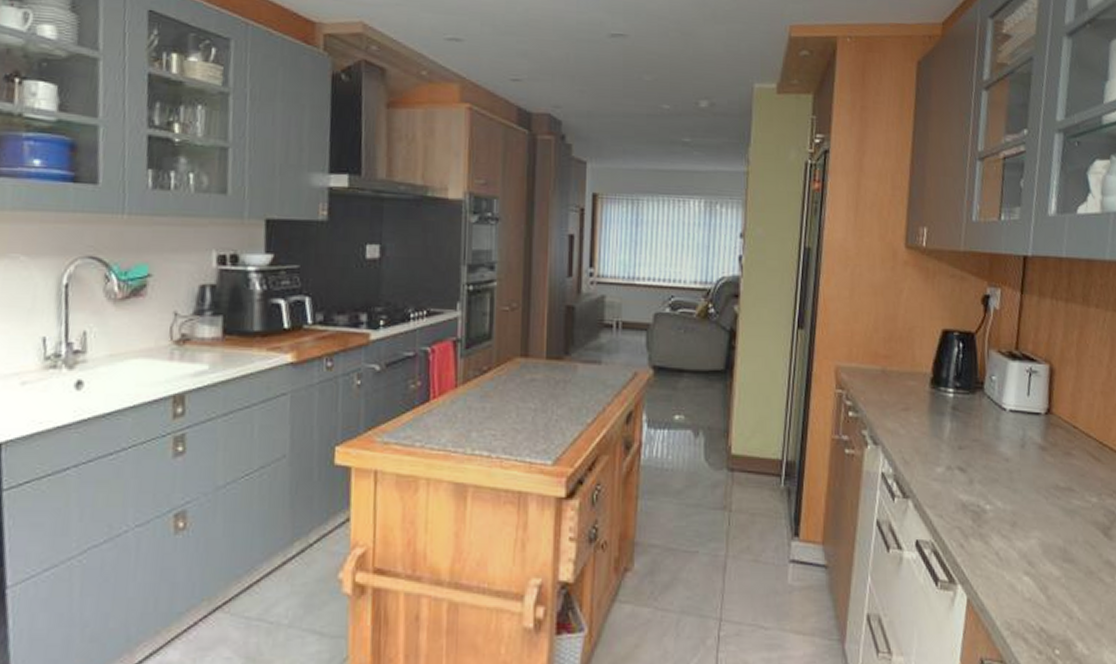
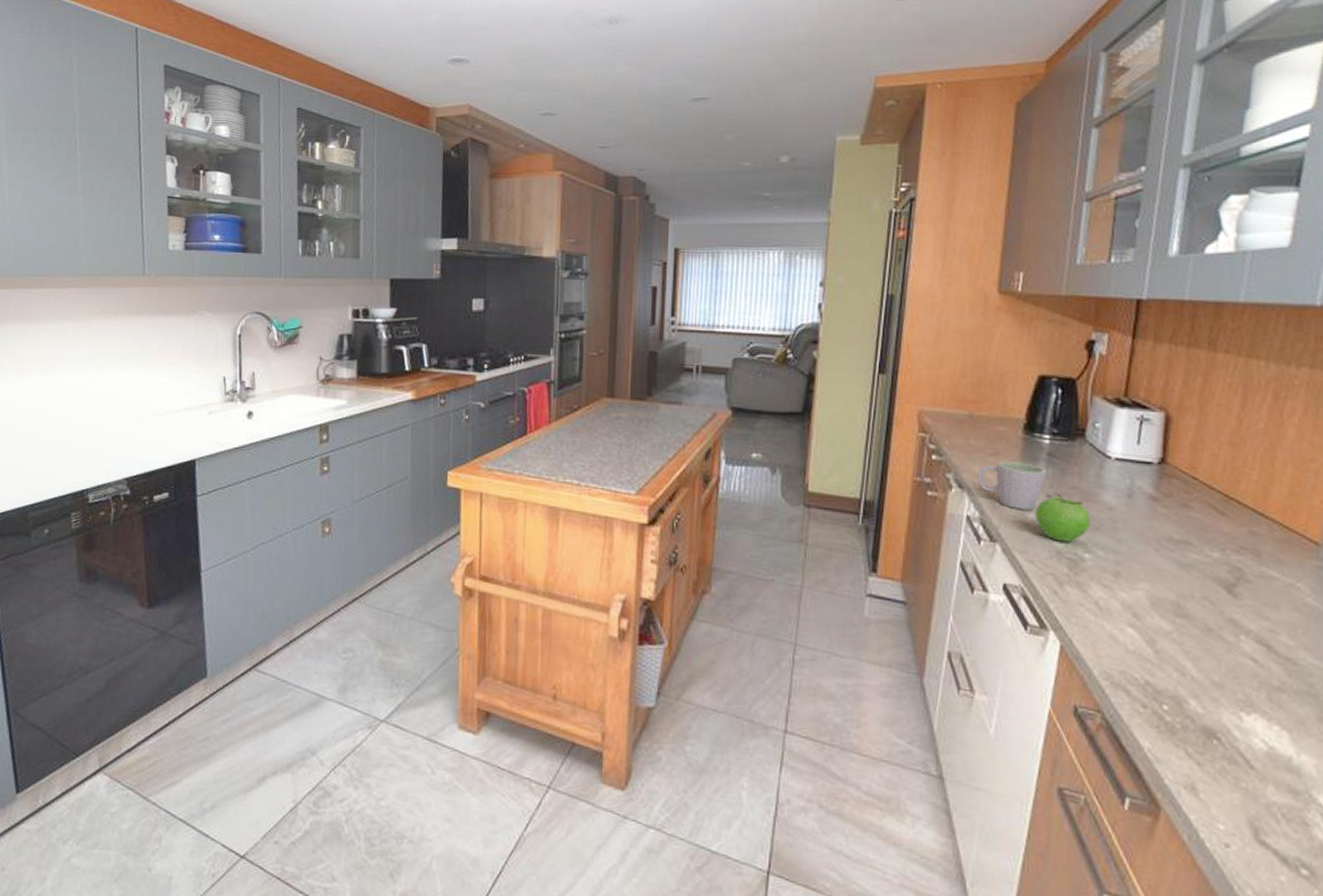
mug: none [891,416,952,464] -> present [978,461,1047,510]
fruit: none [942,447,991,495] -> present [1035,494,1091,542]

